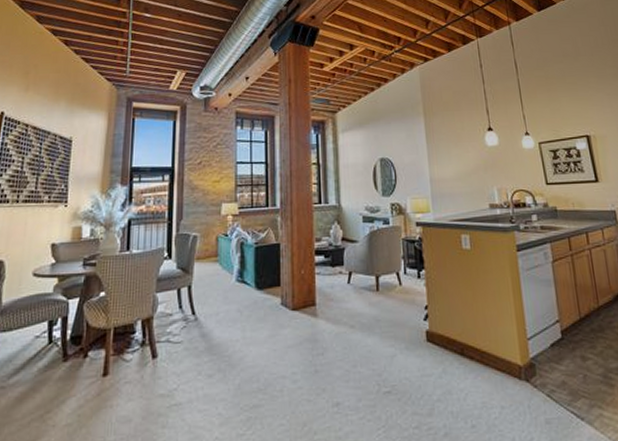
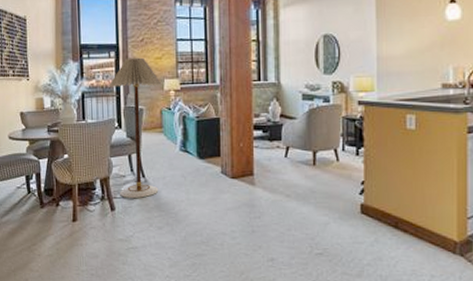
floor lamp: none [159,181,221,341] -> present [108,57,163,198]

